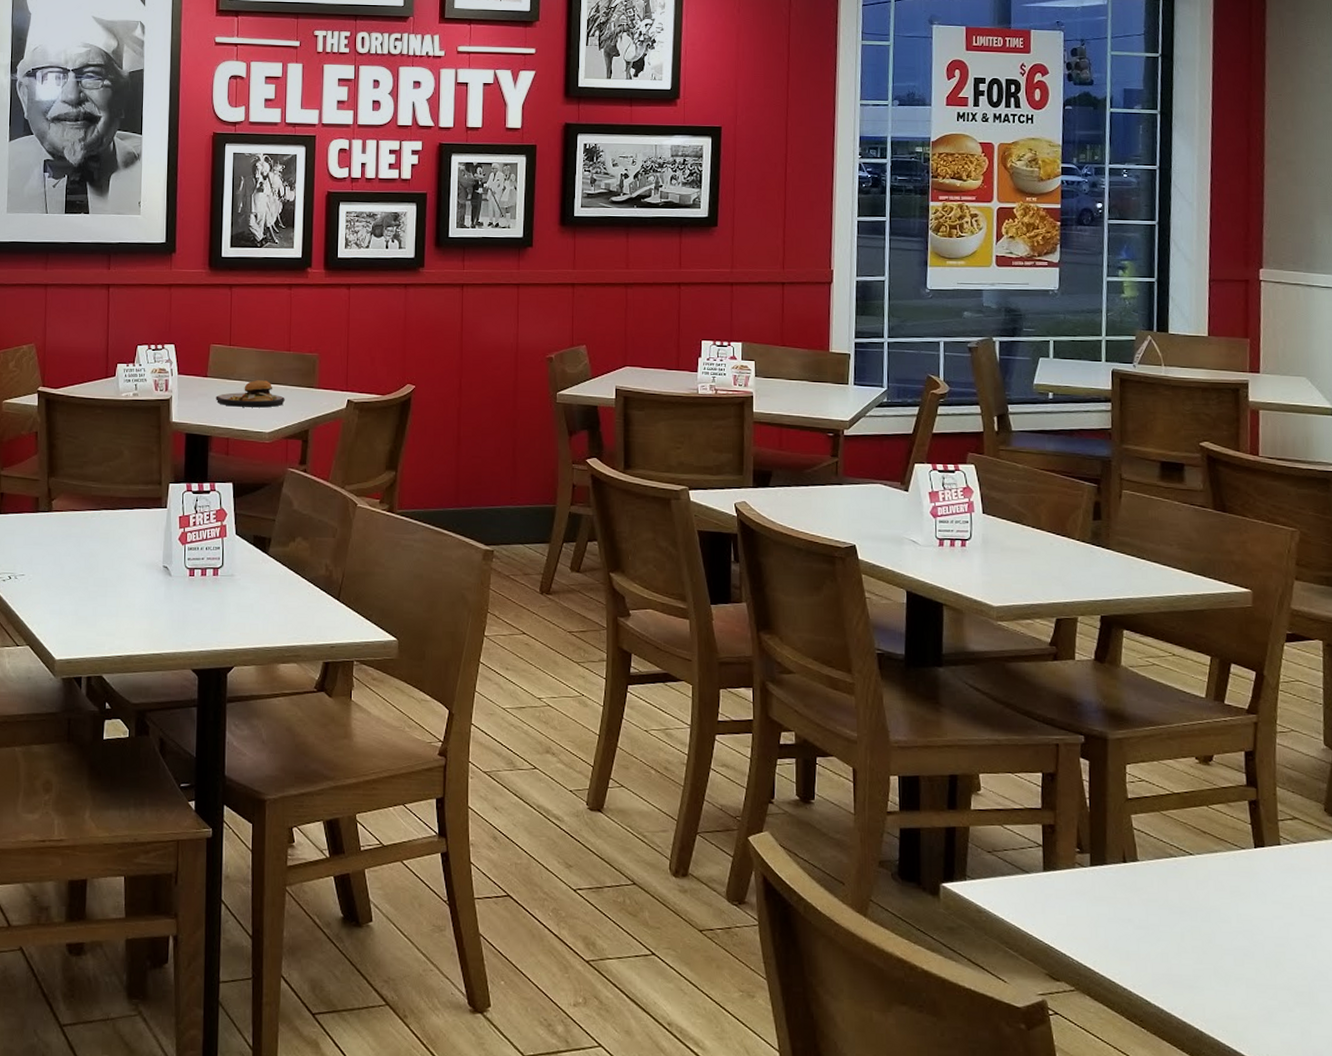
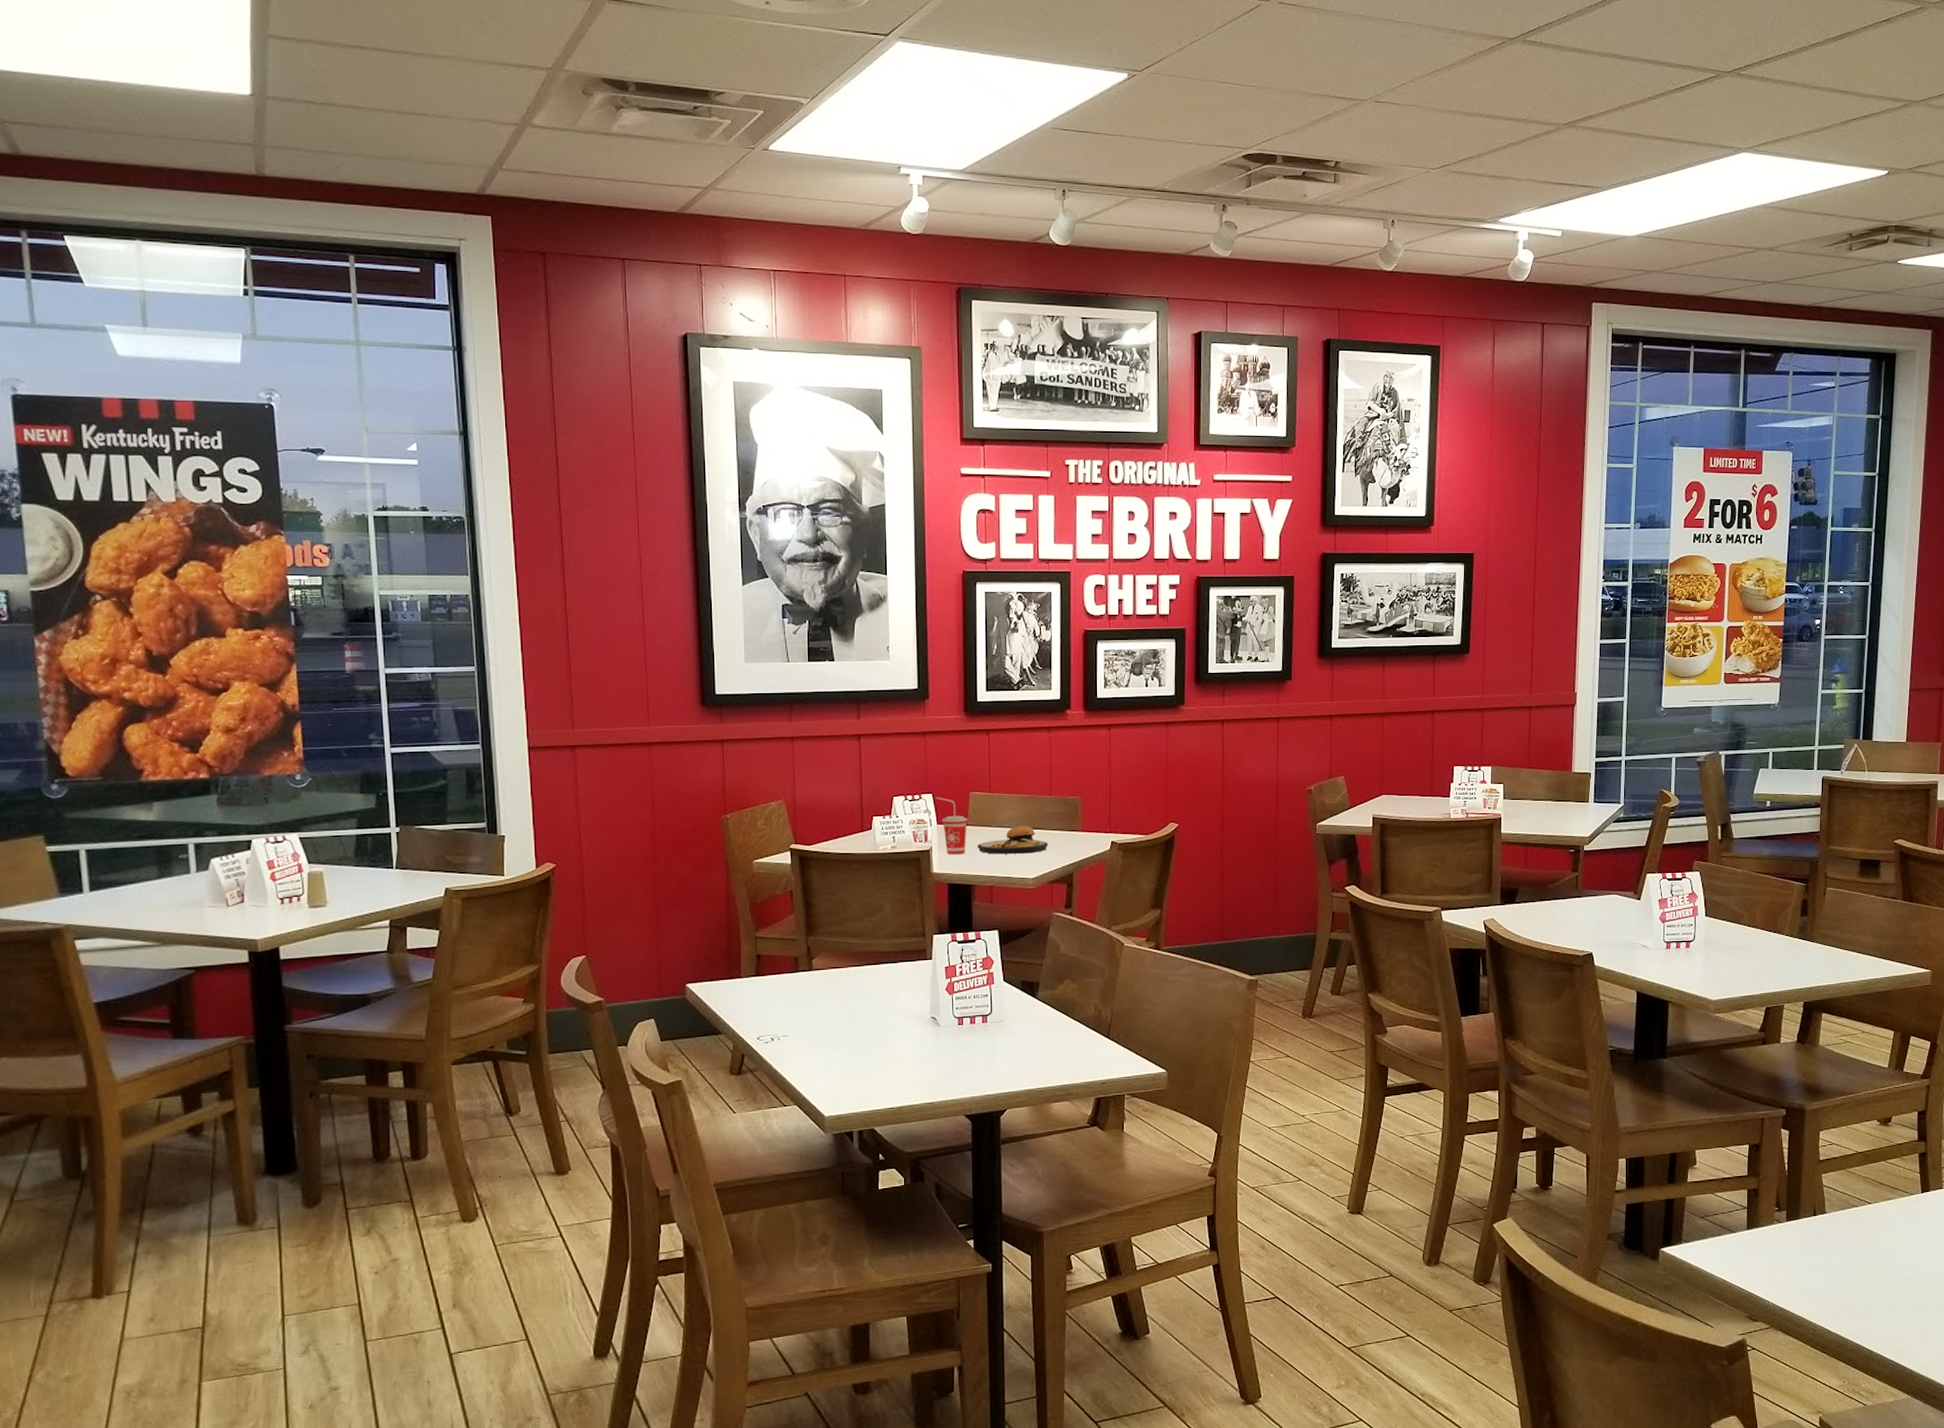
beverage cup: none [178,347,208,405] -> present [936,796,968,855]

